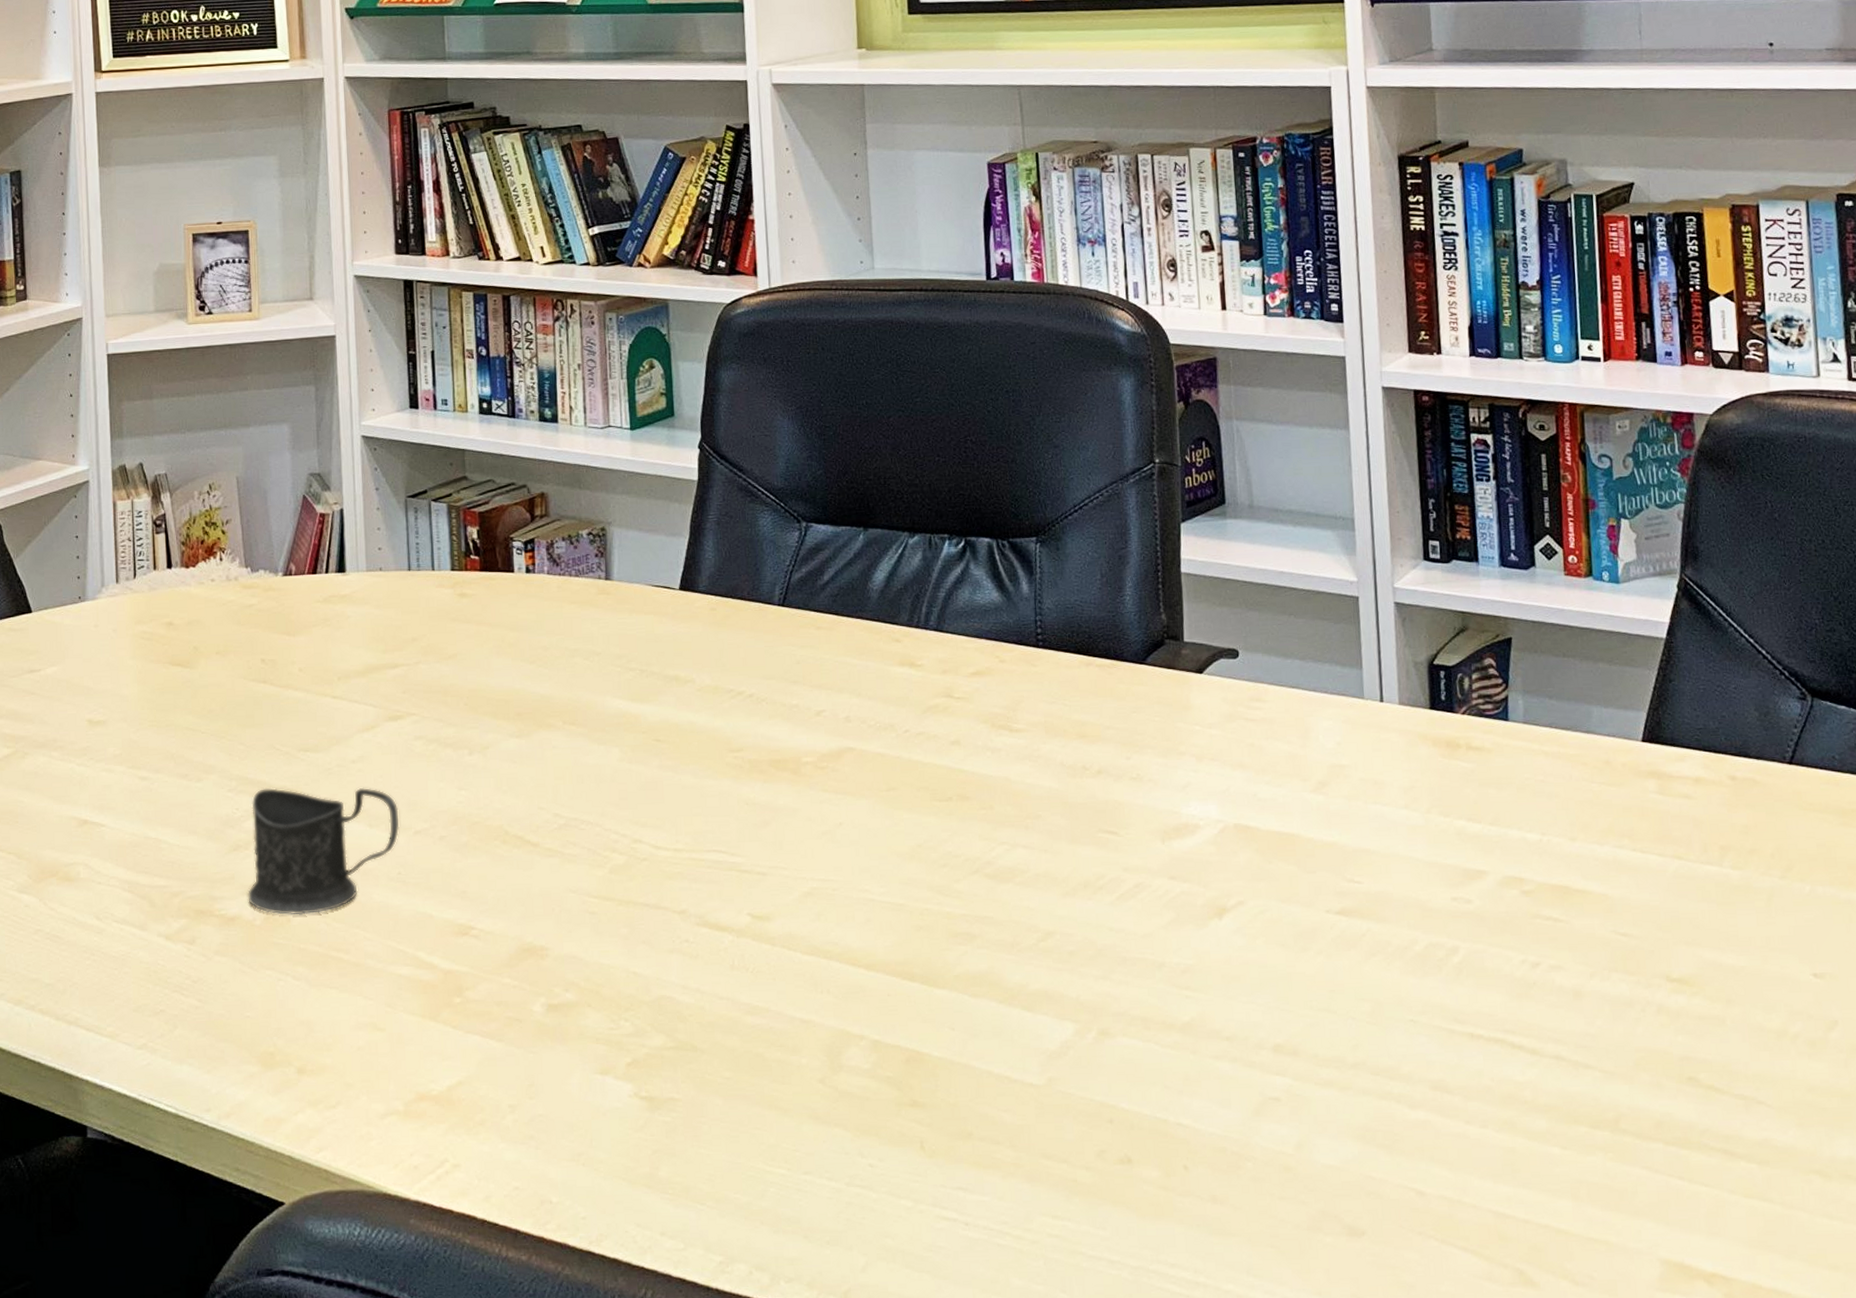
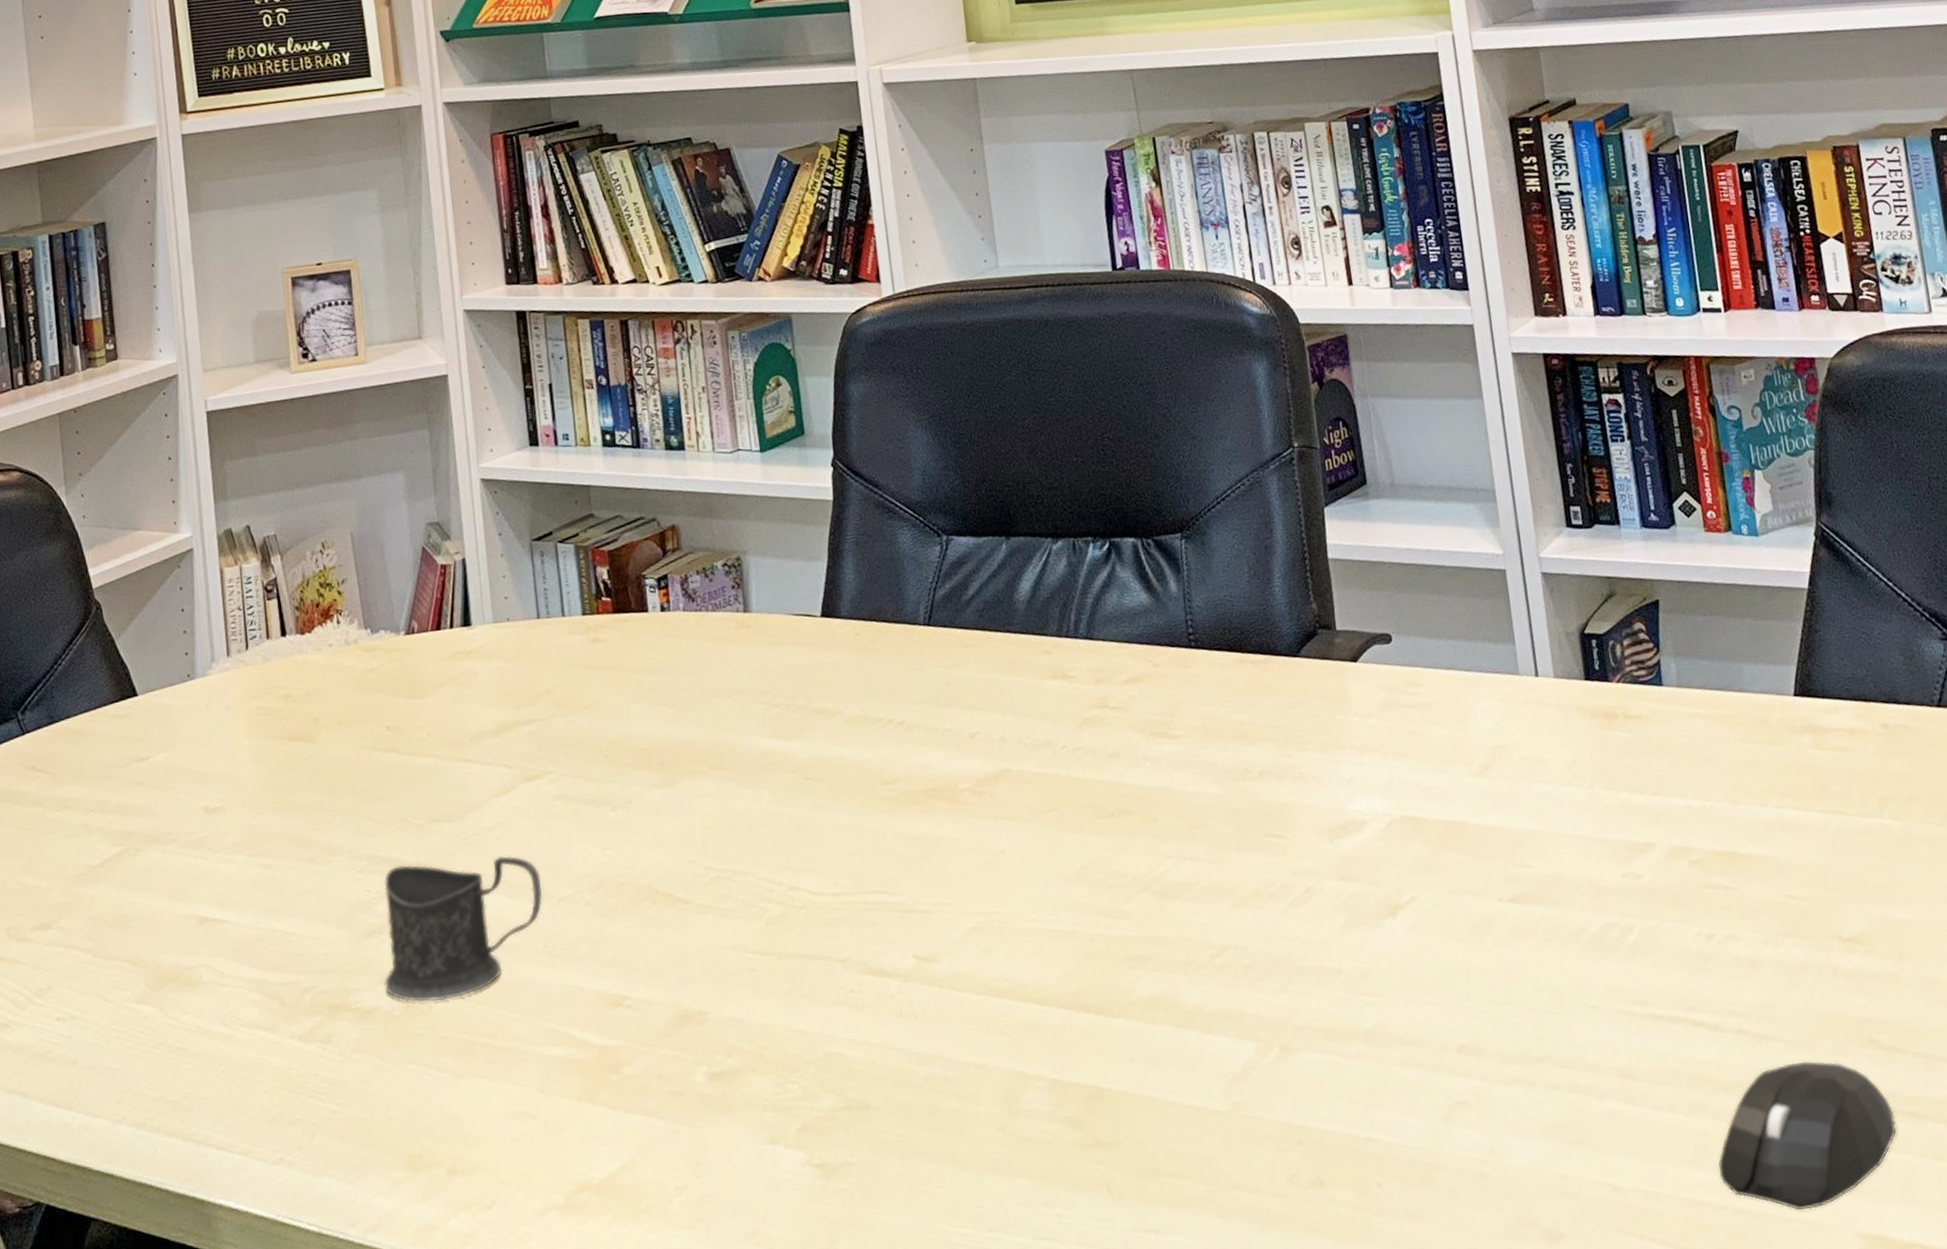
mouse: none [1525,1091,1709,1232] -> present [1718,1060,1897,1211]

